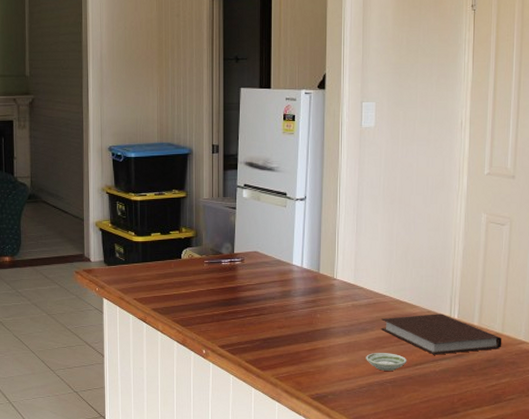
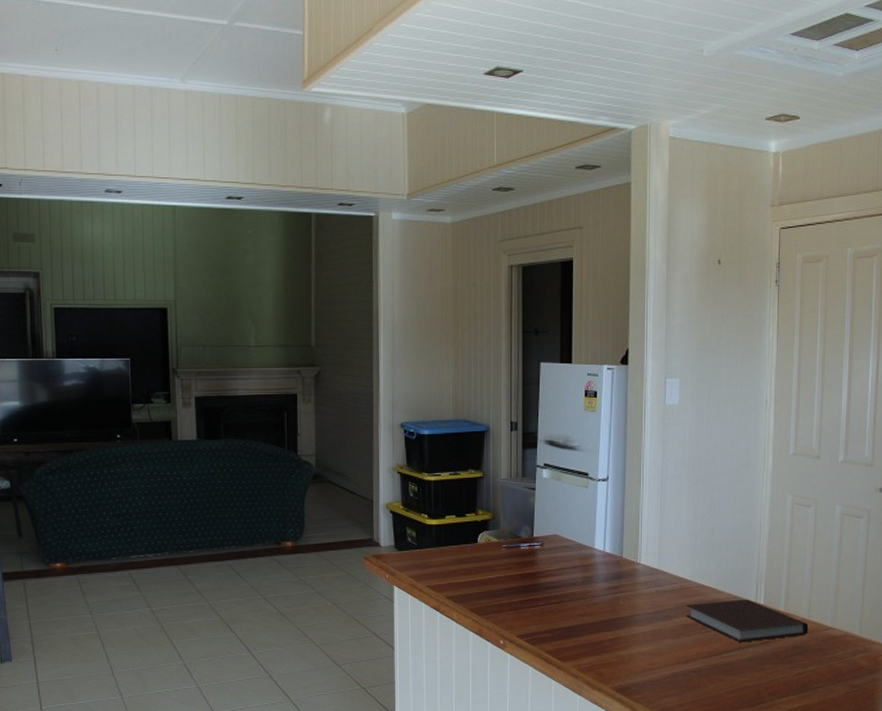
saucer: present [366,353,407,371] -> none [670,641,713,660]

